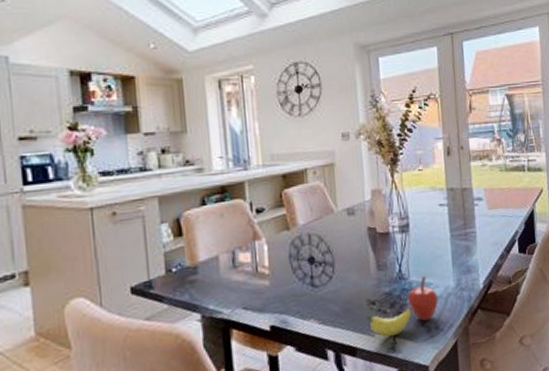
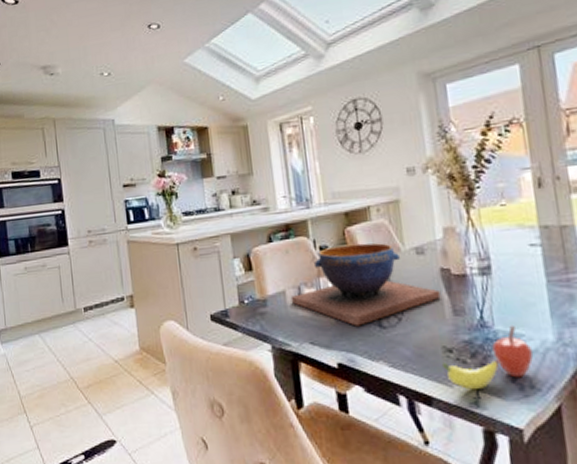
decorative bowl: none [224,205,367,288] -> present [290,243,441,326]

